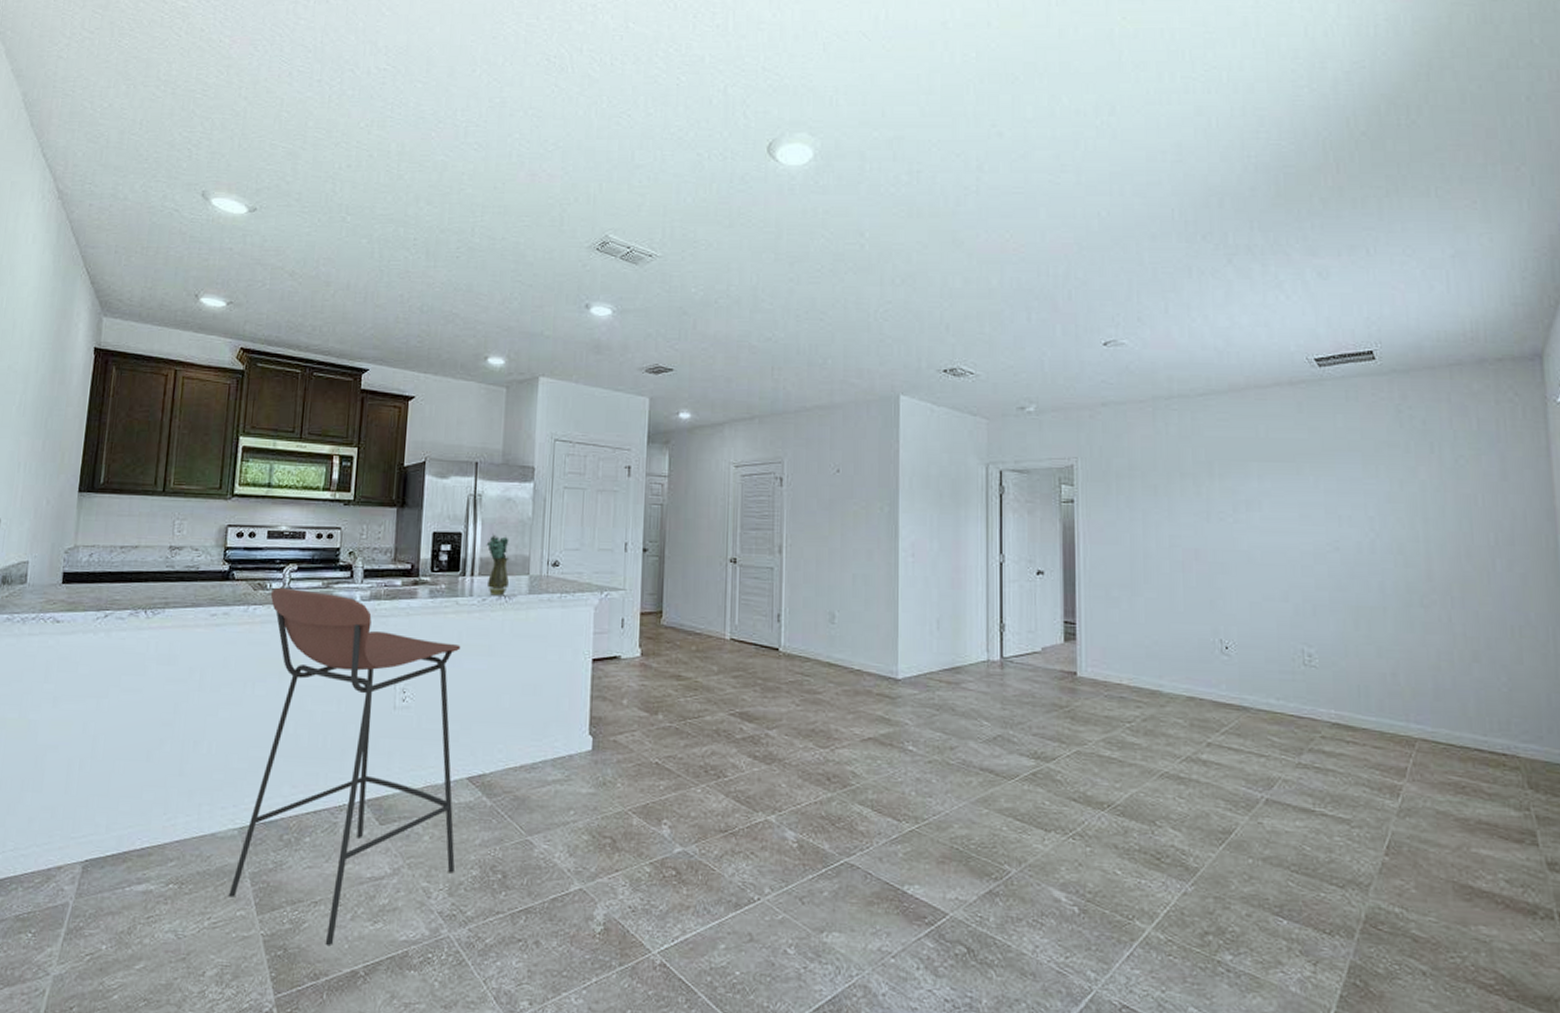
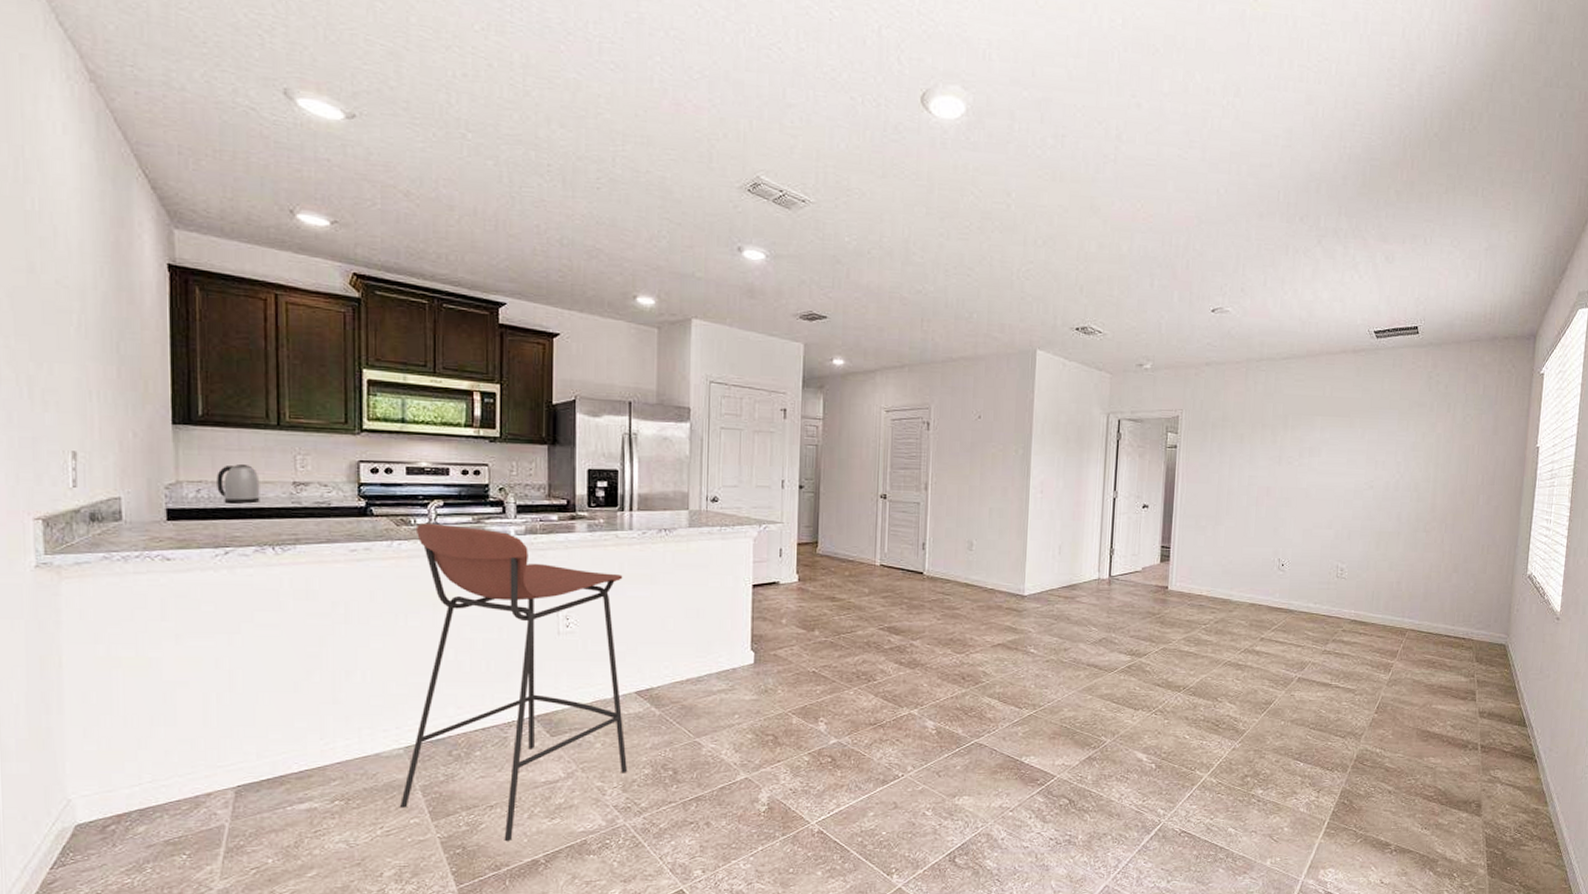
kettle: none [106,529,142,568] -> present [217,464,260,504]
vase: present [486,533,510,596] -> none [644,470,669,530]

